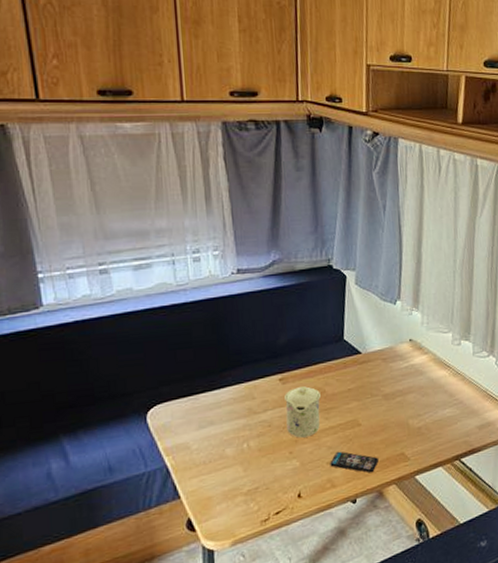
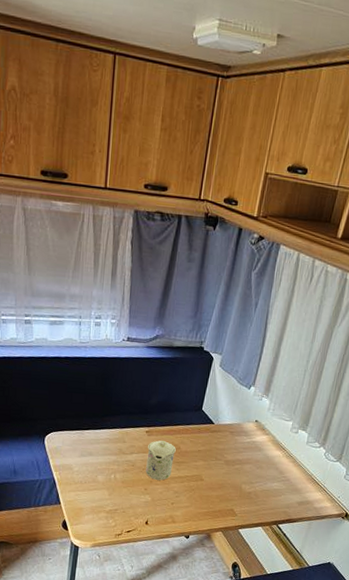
smartphone: present [330,451,378,473] -> none [174,496,212,519]

